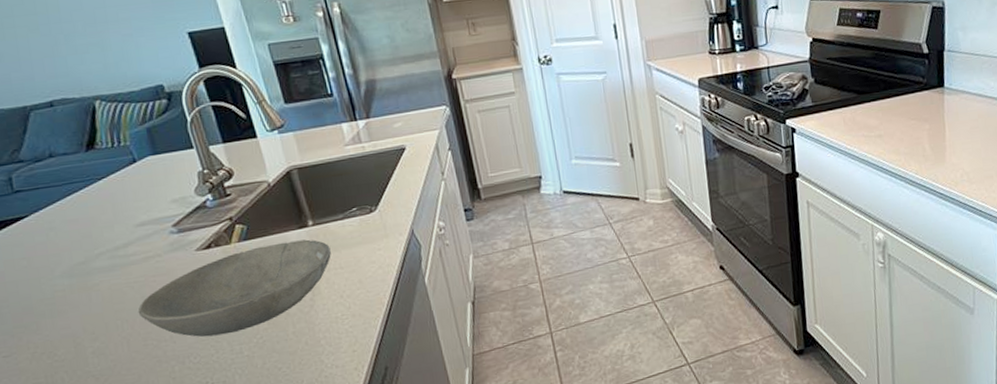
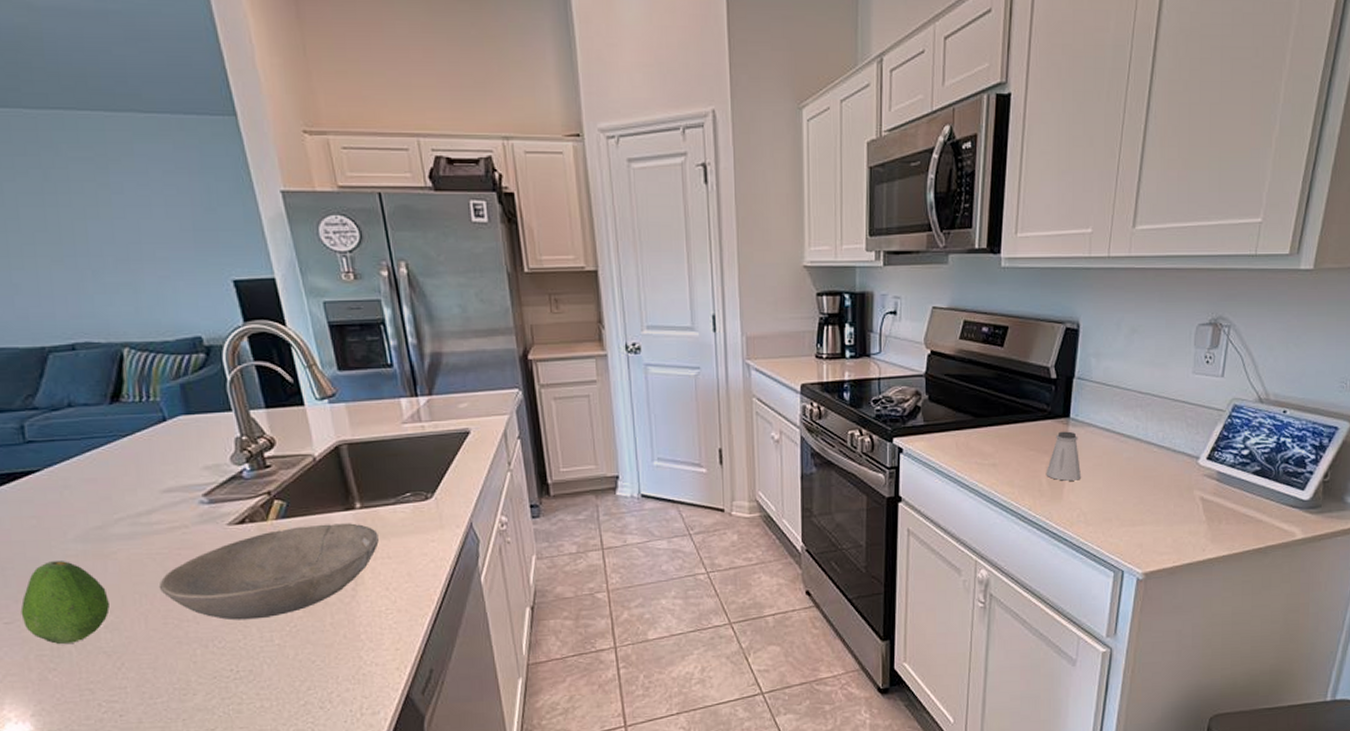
fruit: none [16,296,95,372] -> present [20,561,110,644]
saltshaker: none [927,99,960,145] -> present [1046,431,1081,481]

